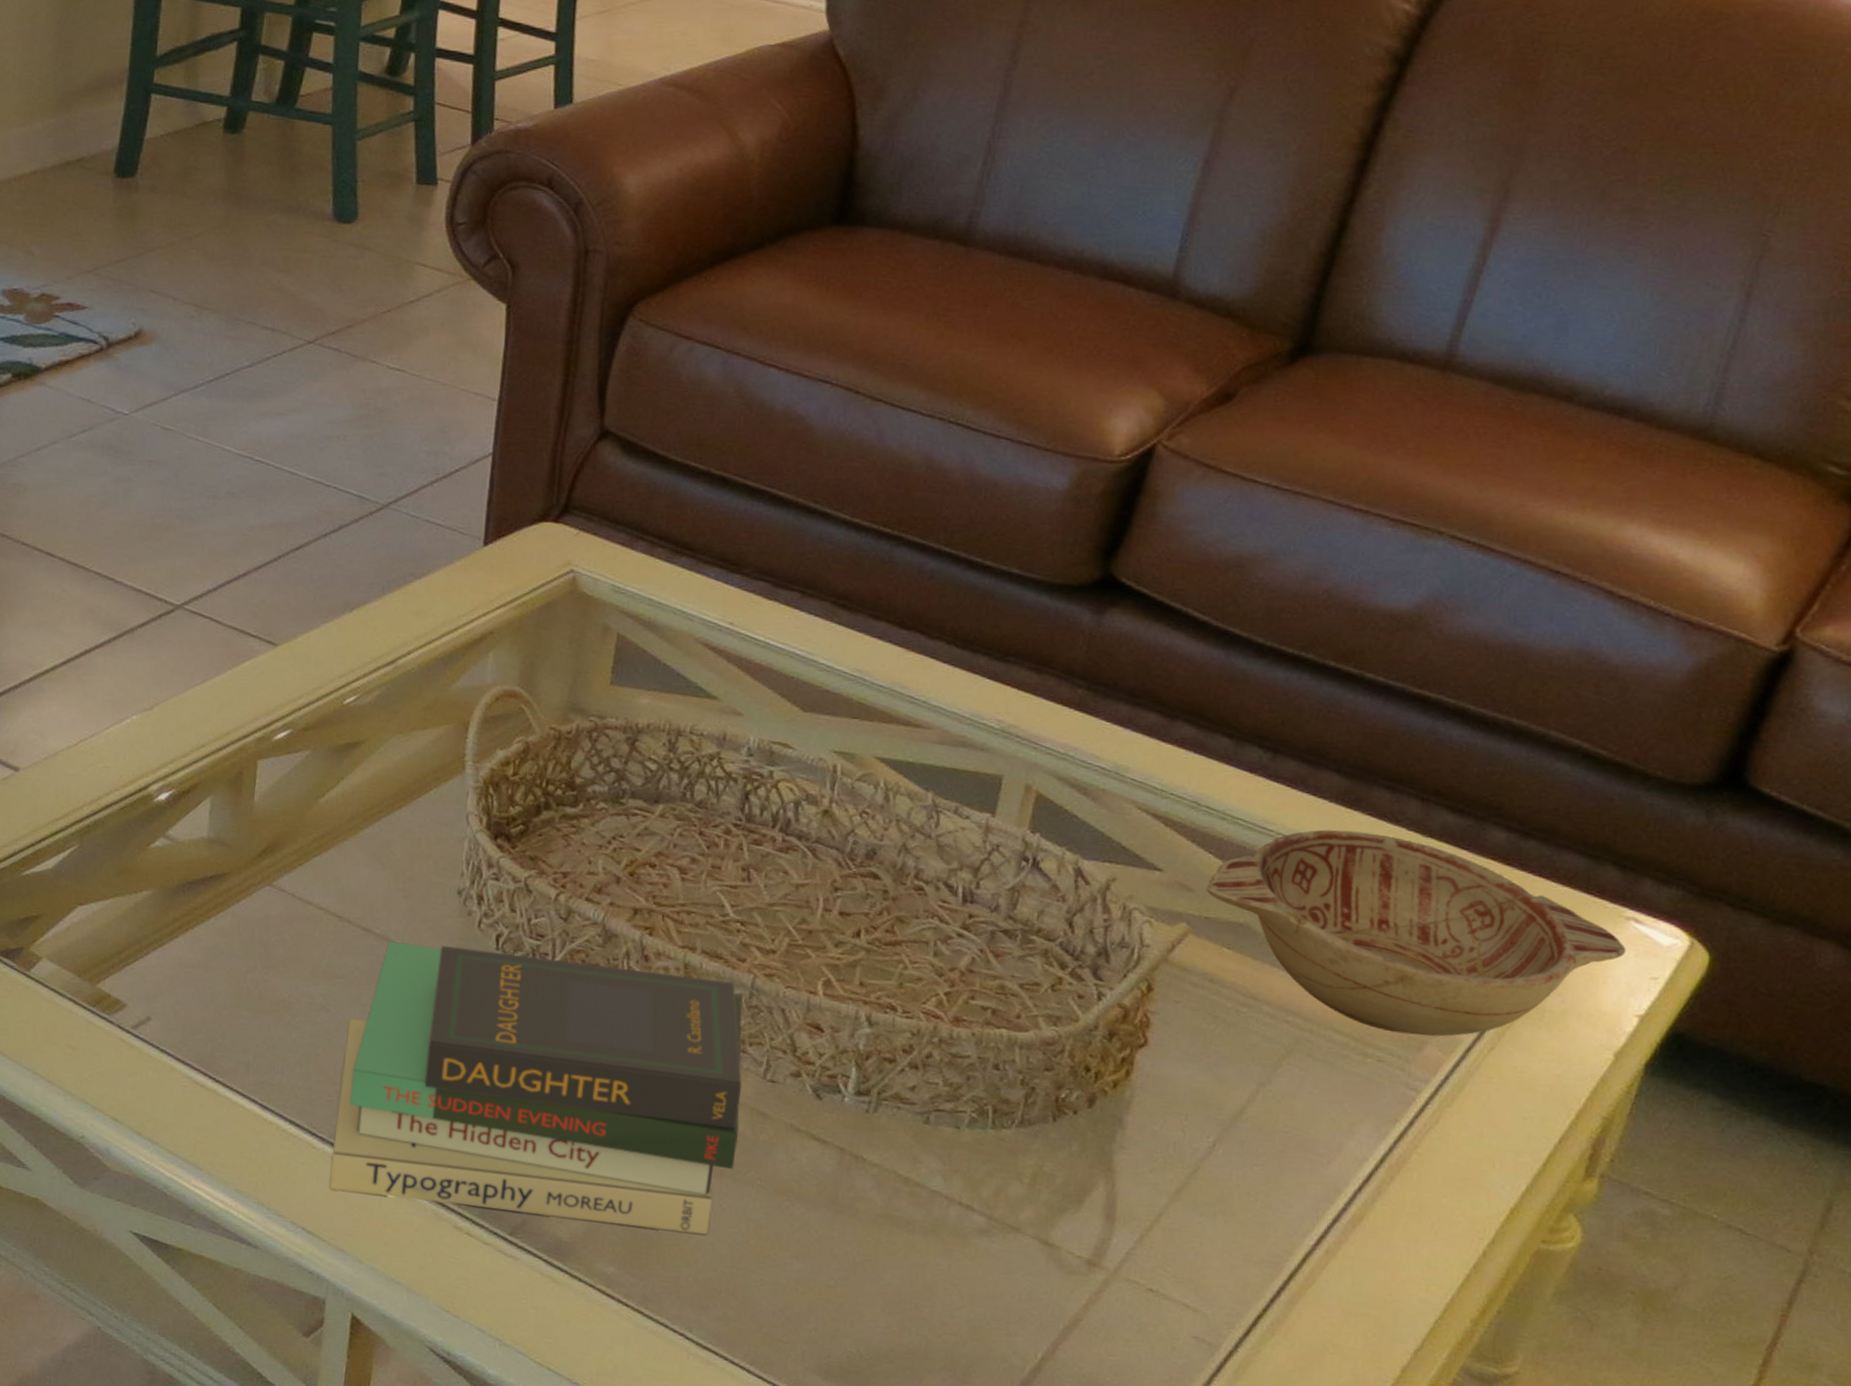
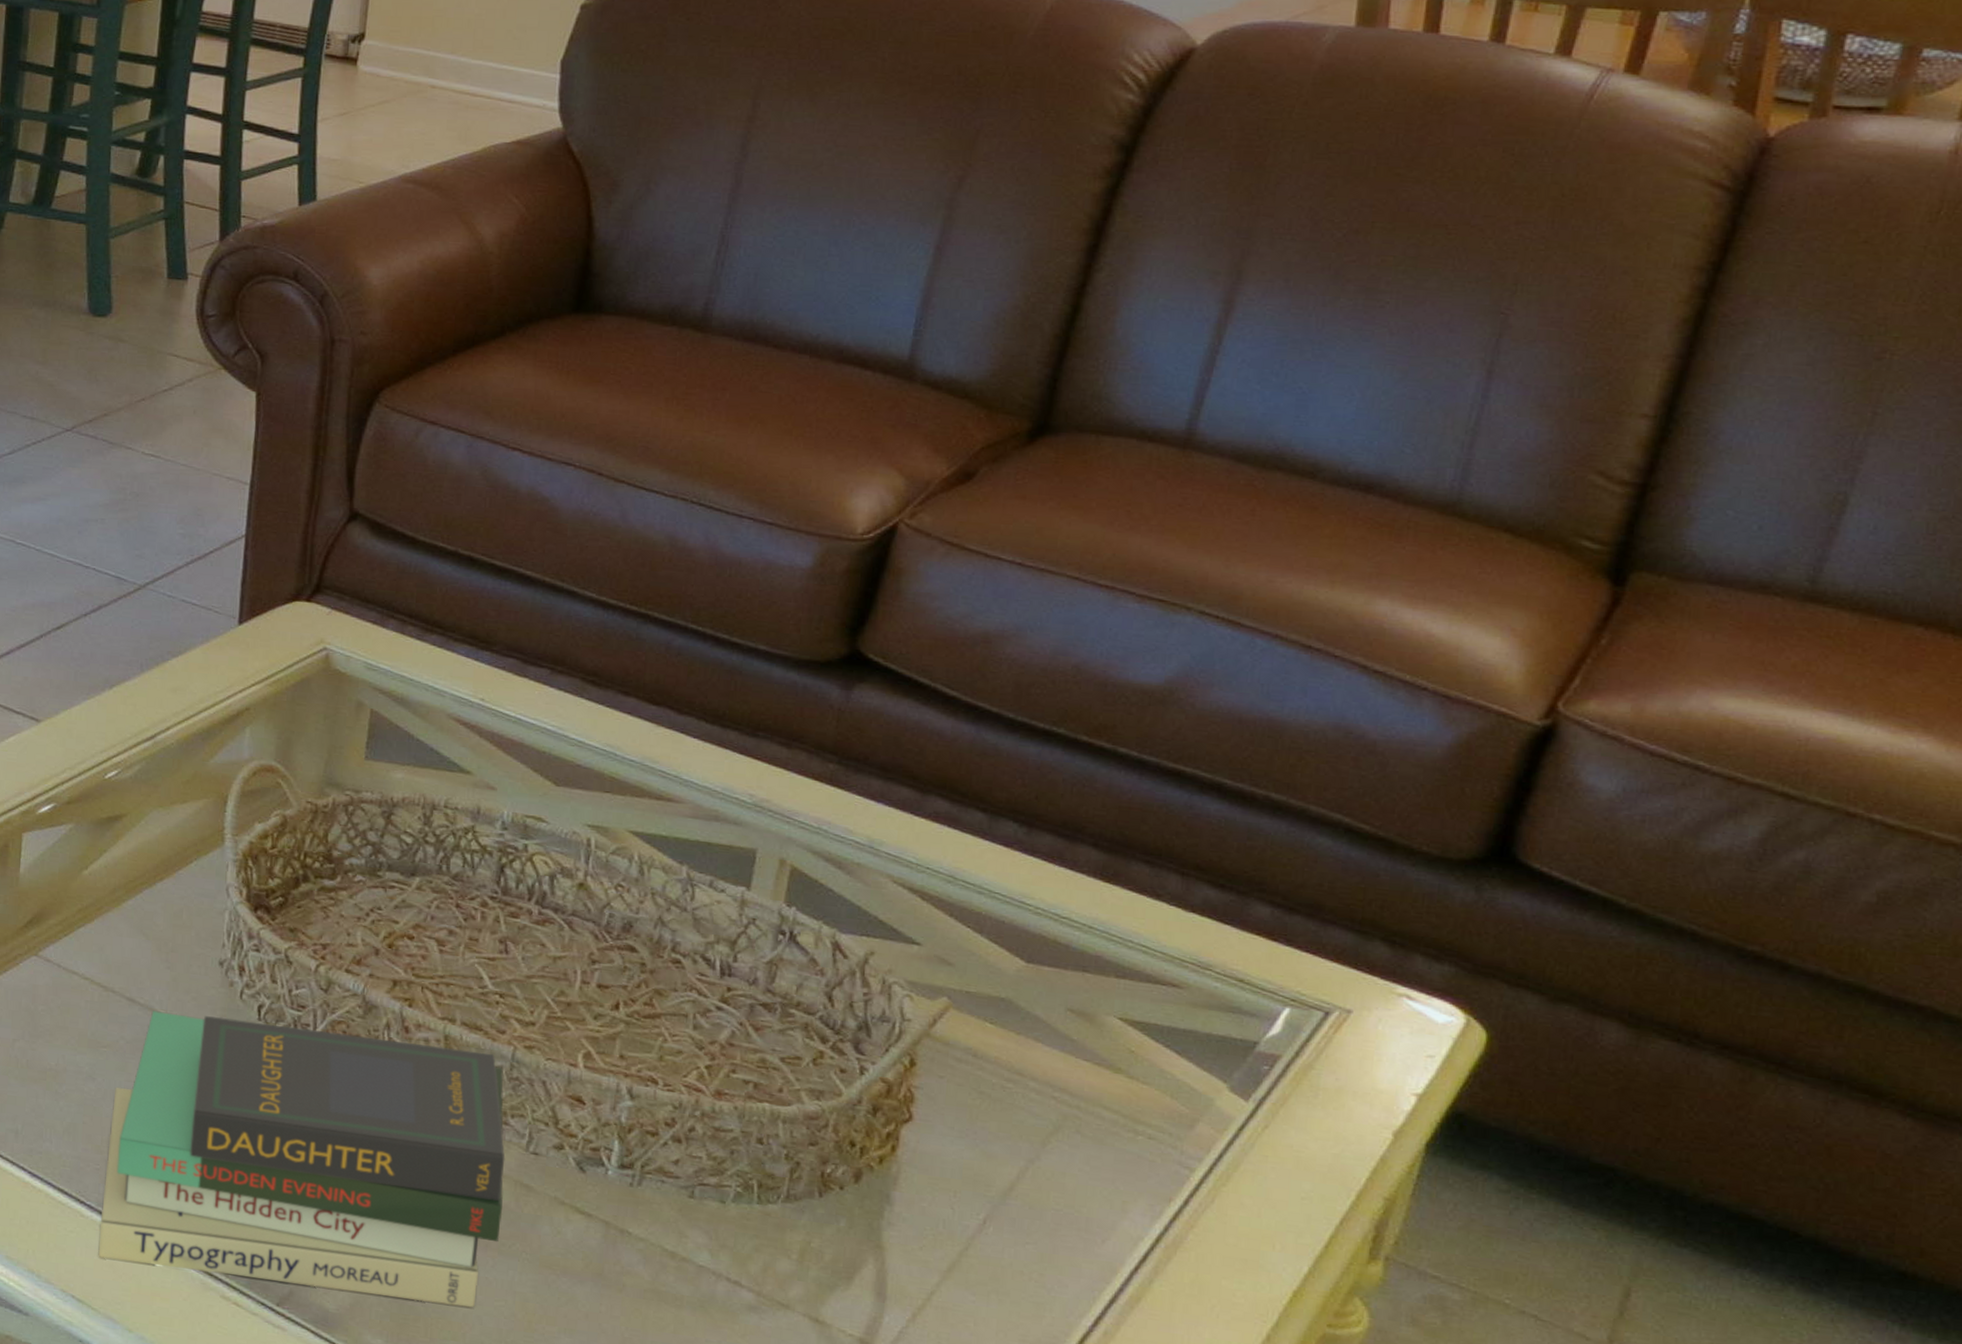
decorative bowl: present [1206,829,1626,1037] -> none [966,904,1400,1114]

